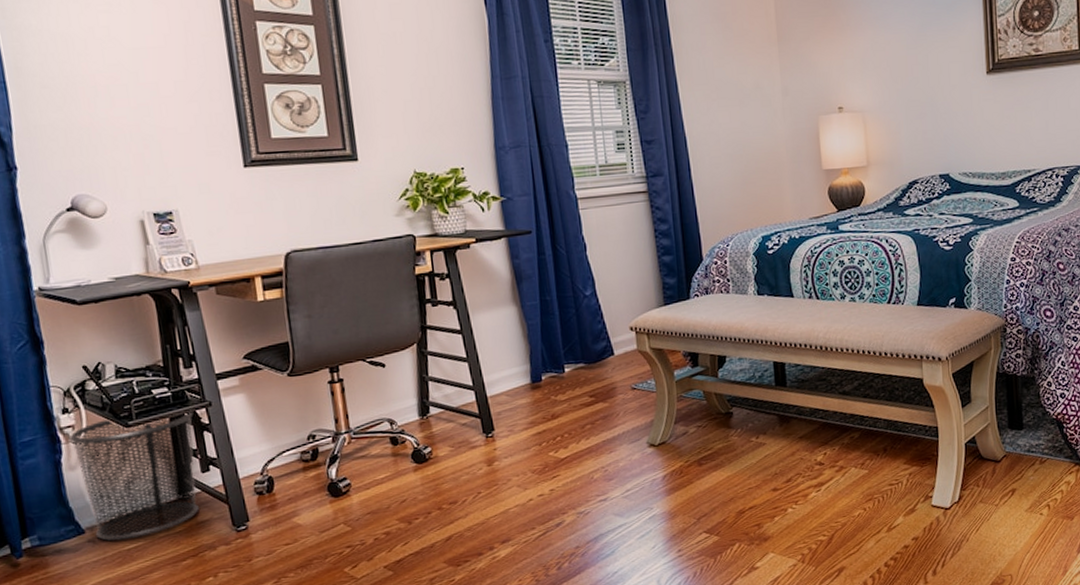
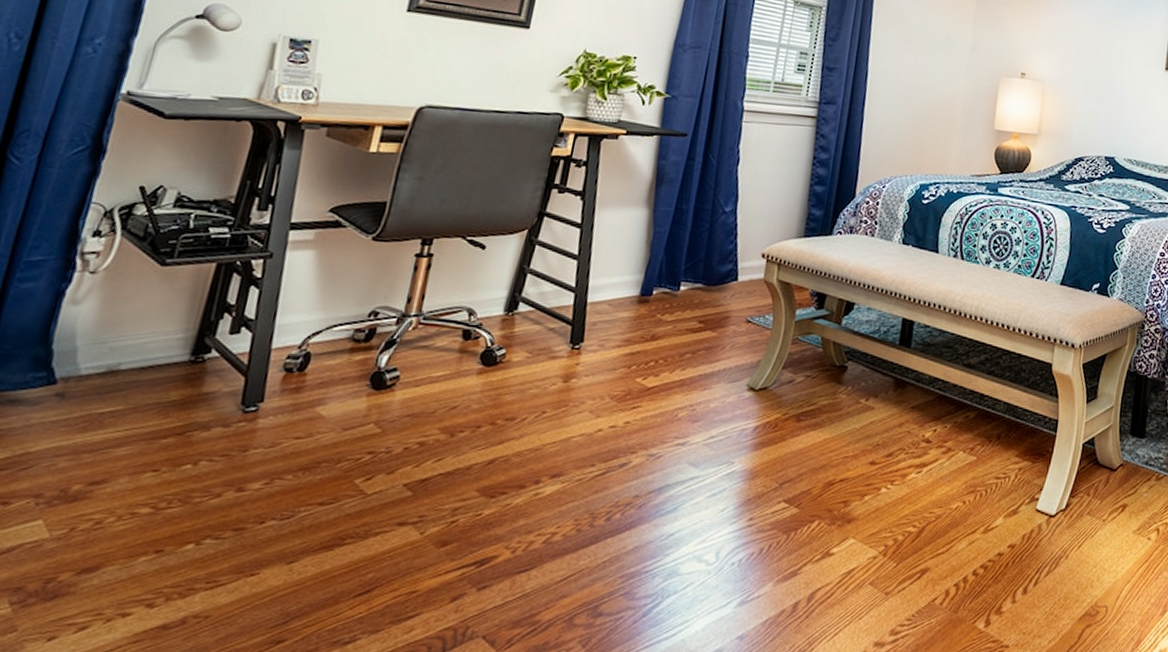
waste bin: present [68,410,199,541] -> none [68,251,248,401]

